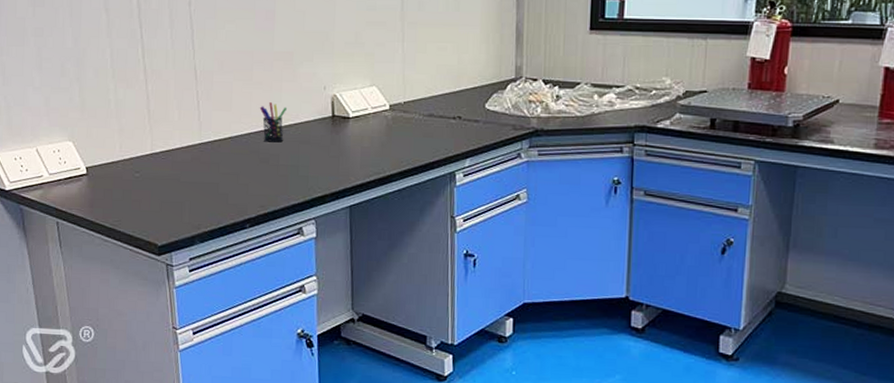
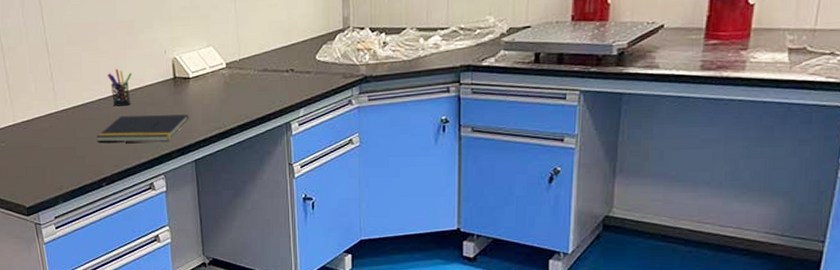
notepad: none [243,152,346,184] -> present [96,114,189,142]

